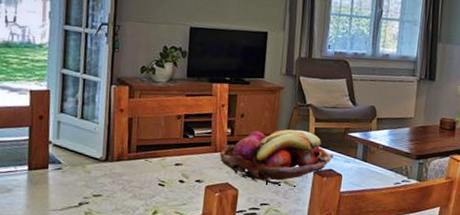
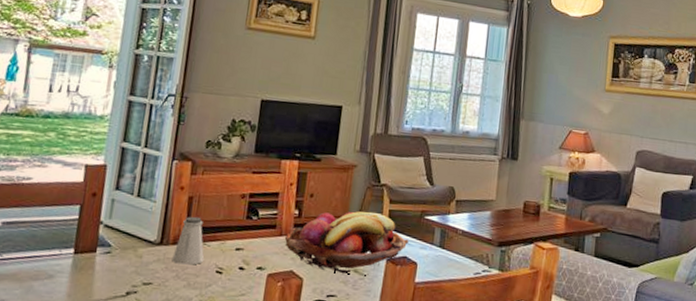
saltshaker: none [118,135,147,179] -> present [172,216,205,265]

